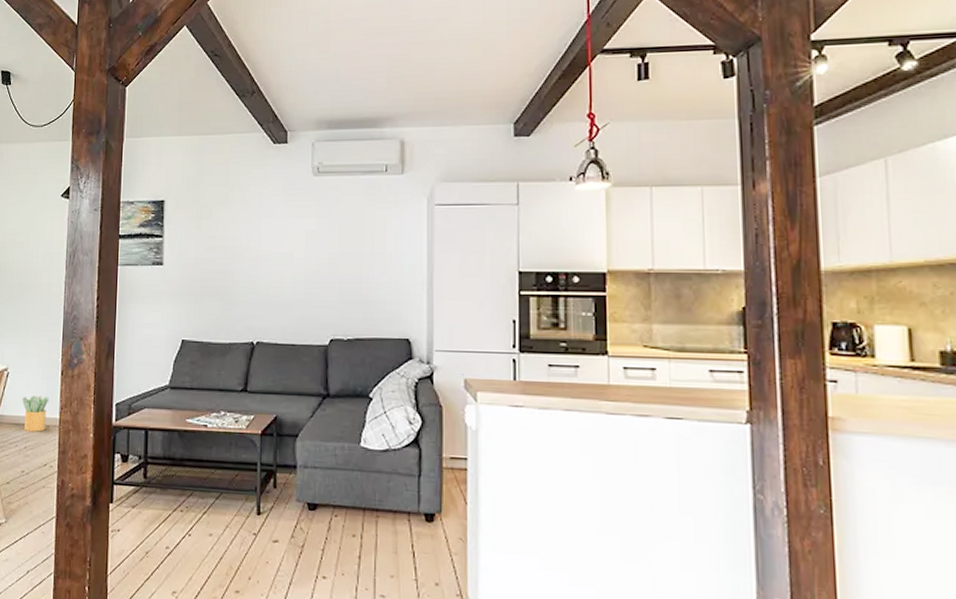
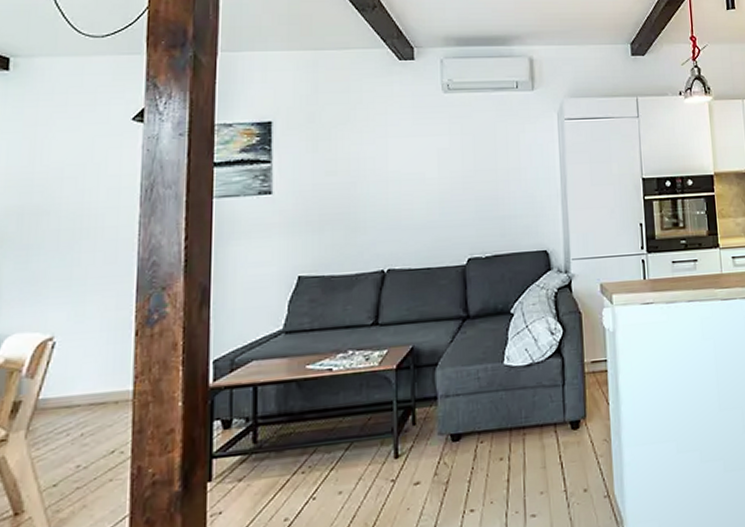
potted plant: present [22,396,50,432] -> none [76,365,118,414]

